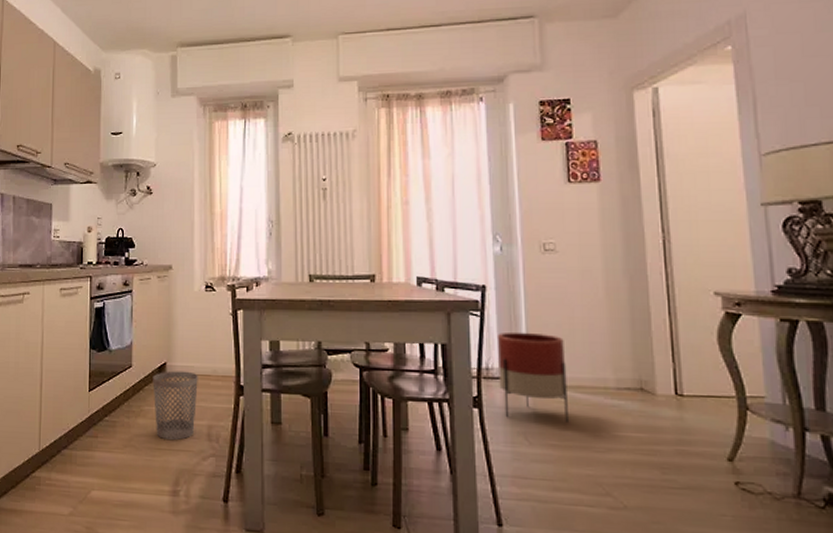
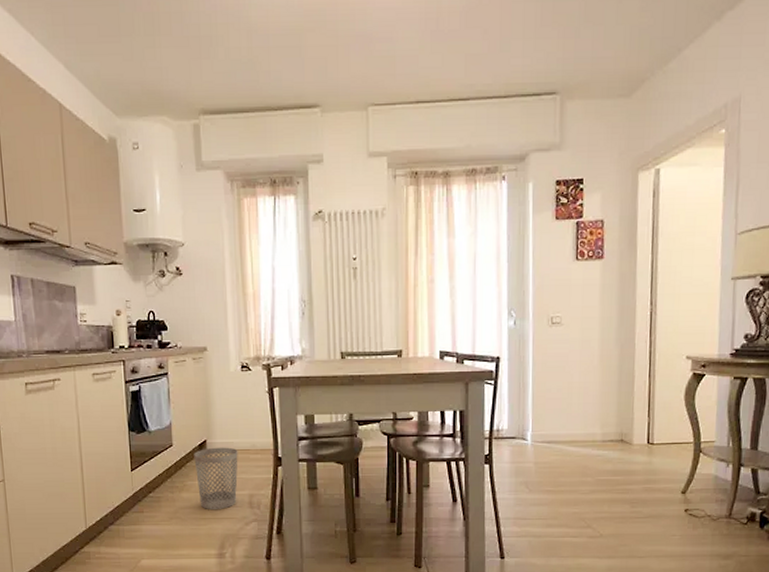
planter: present [498,331,568,422] -> none [507,397,564,471]

